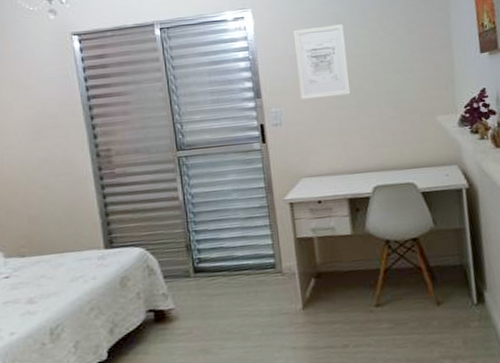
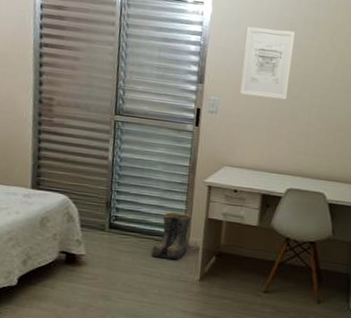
boots: none [244,239,283,294] -> present [151,212,192,260]

